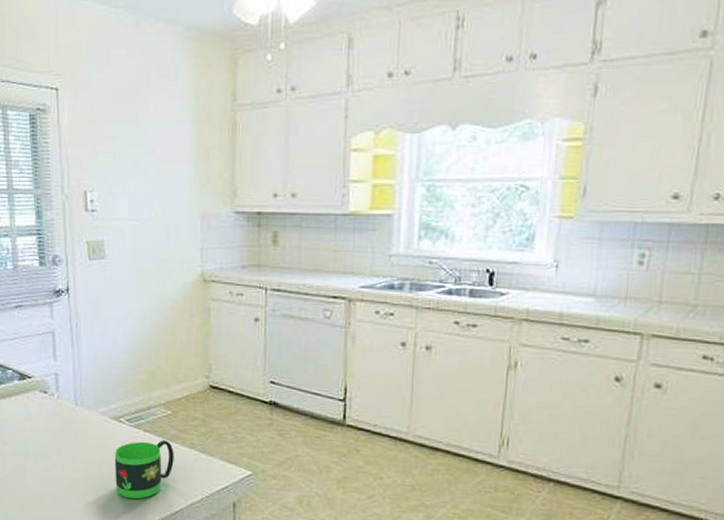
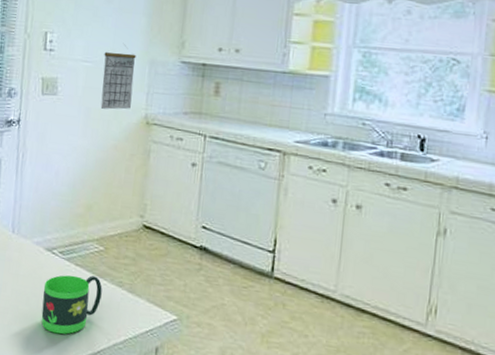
calendar: none [151,198,186,270] -> present [100,44,136,110]

